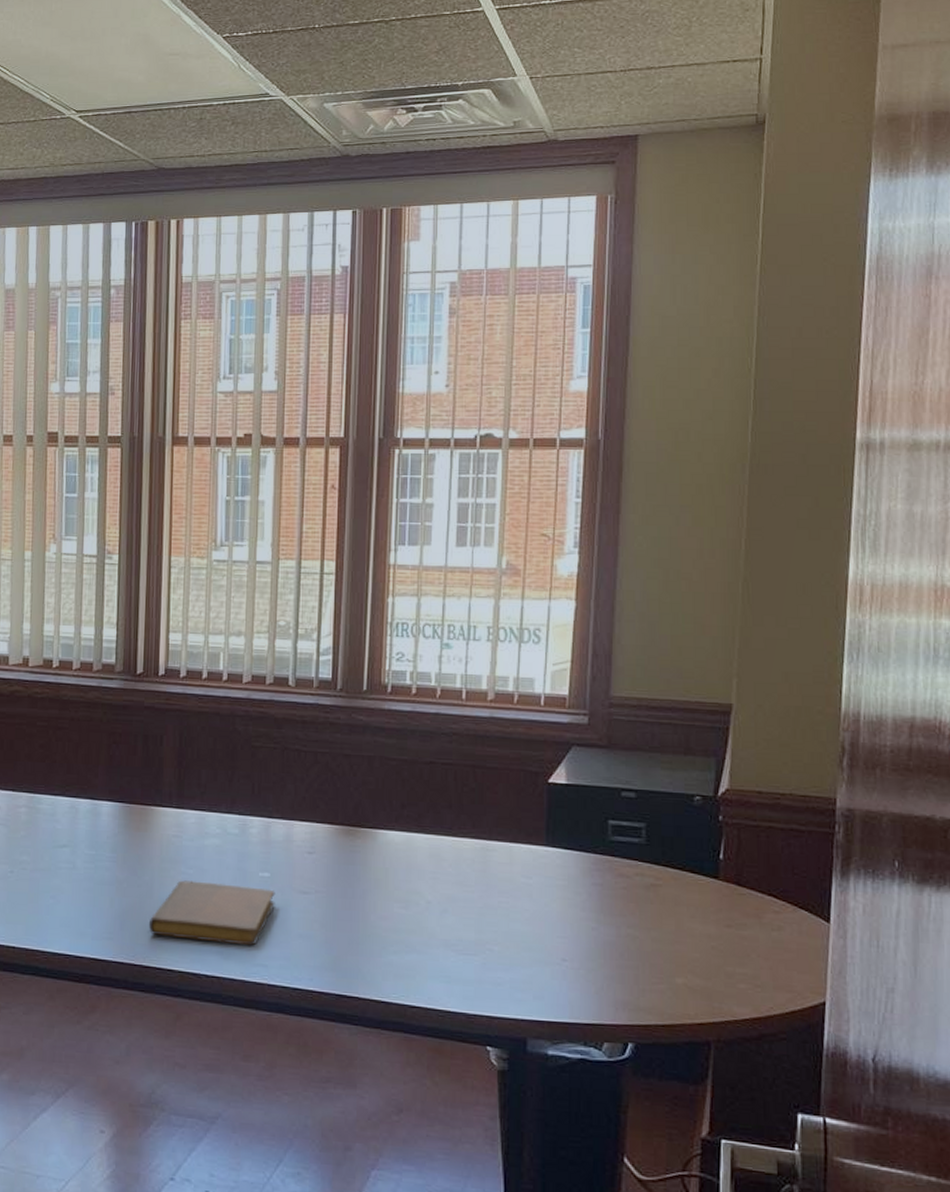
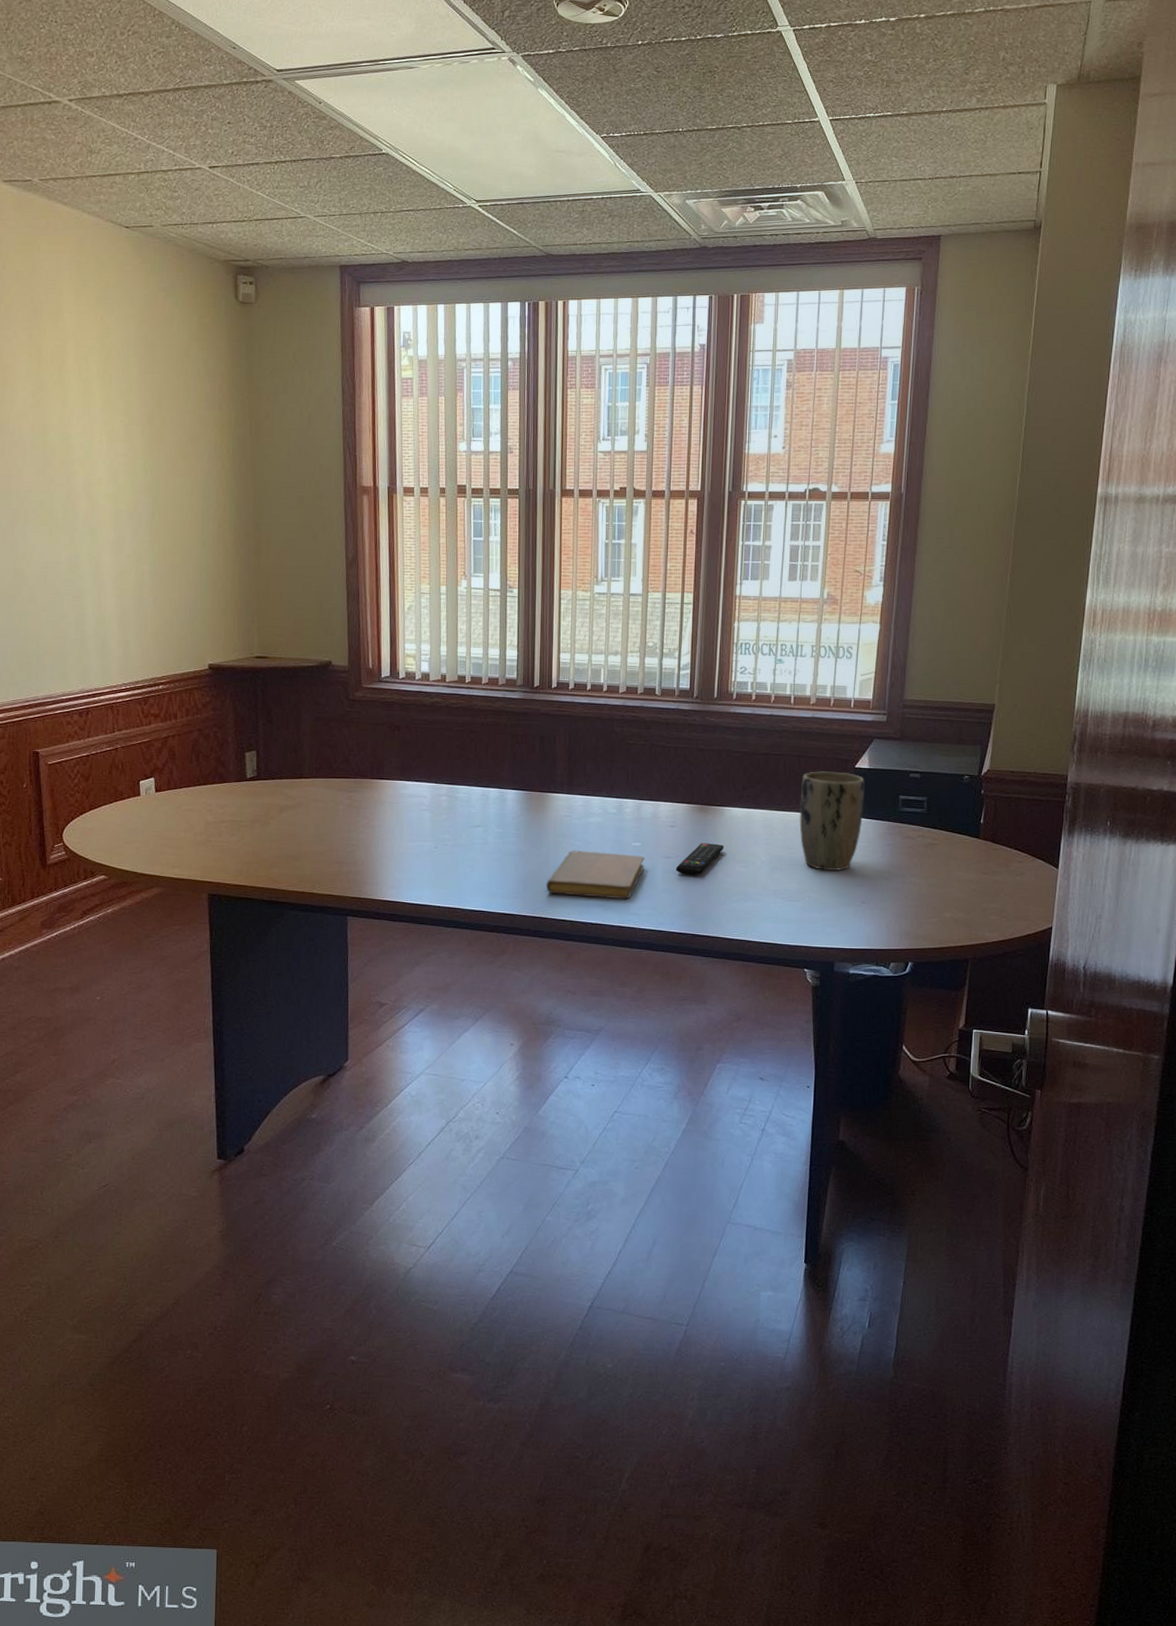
remote control: none [316,875,377,917] -> present [676,843,724,875]
plant pot: none [476,786,562,918] -> present [799,771,865,872]

